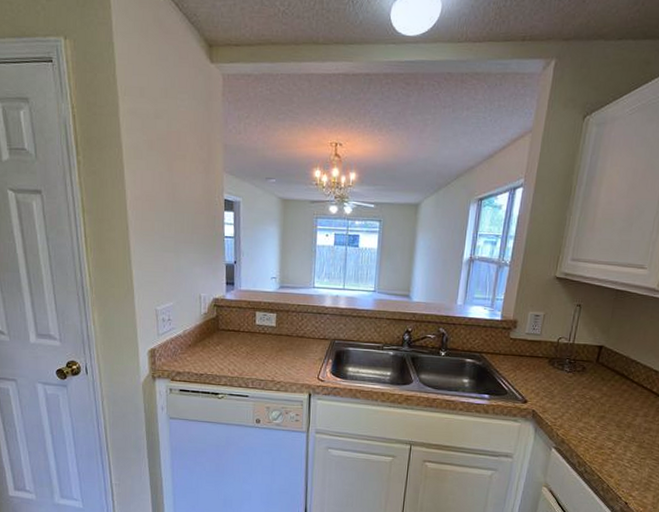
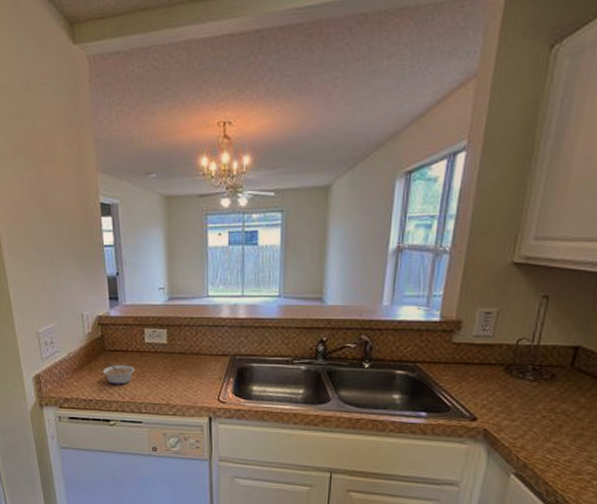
legume: none [215,340,245,361] -> present [102,362,134,385]

